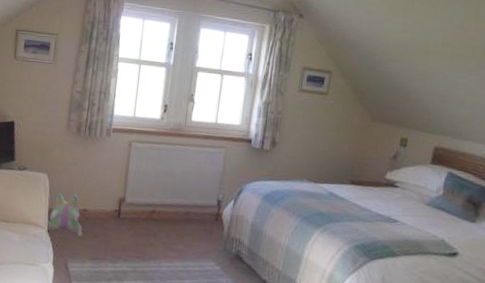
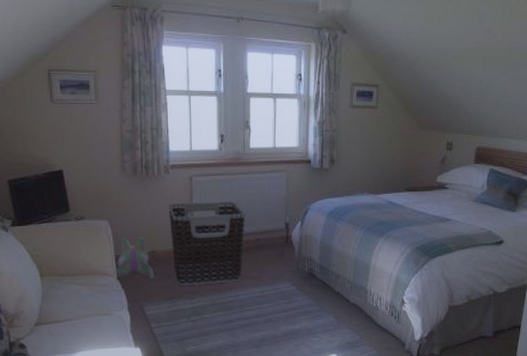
clothes hamper: none [102,165,179,253] -> present [169,201,246,286]

